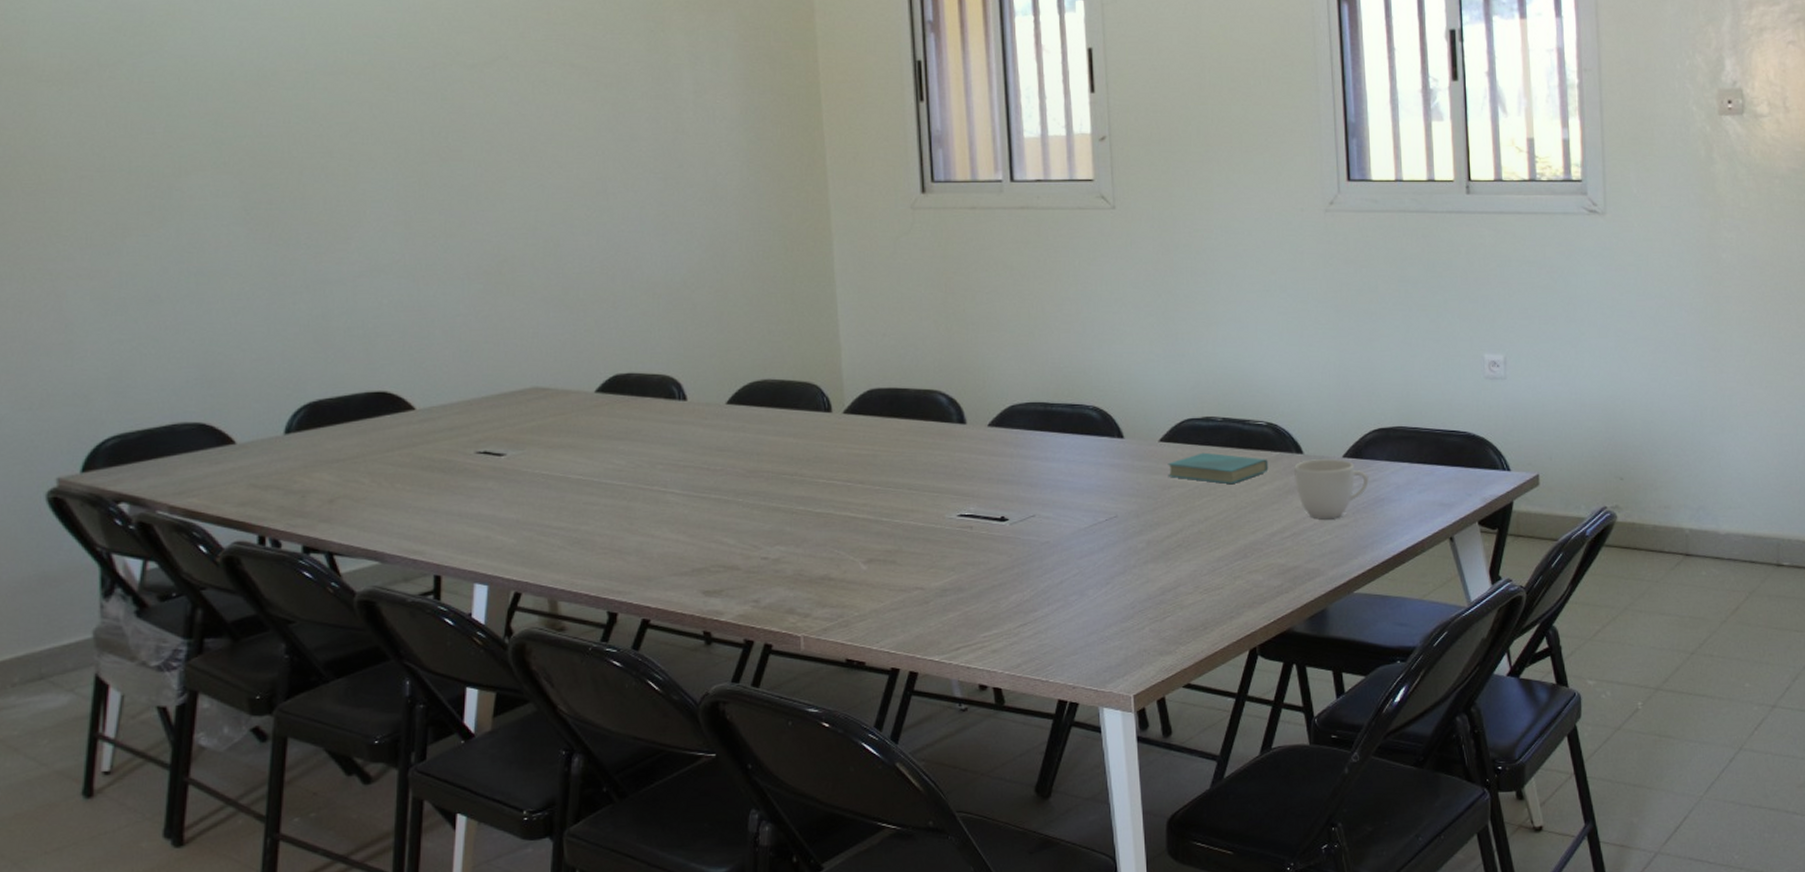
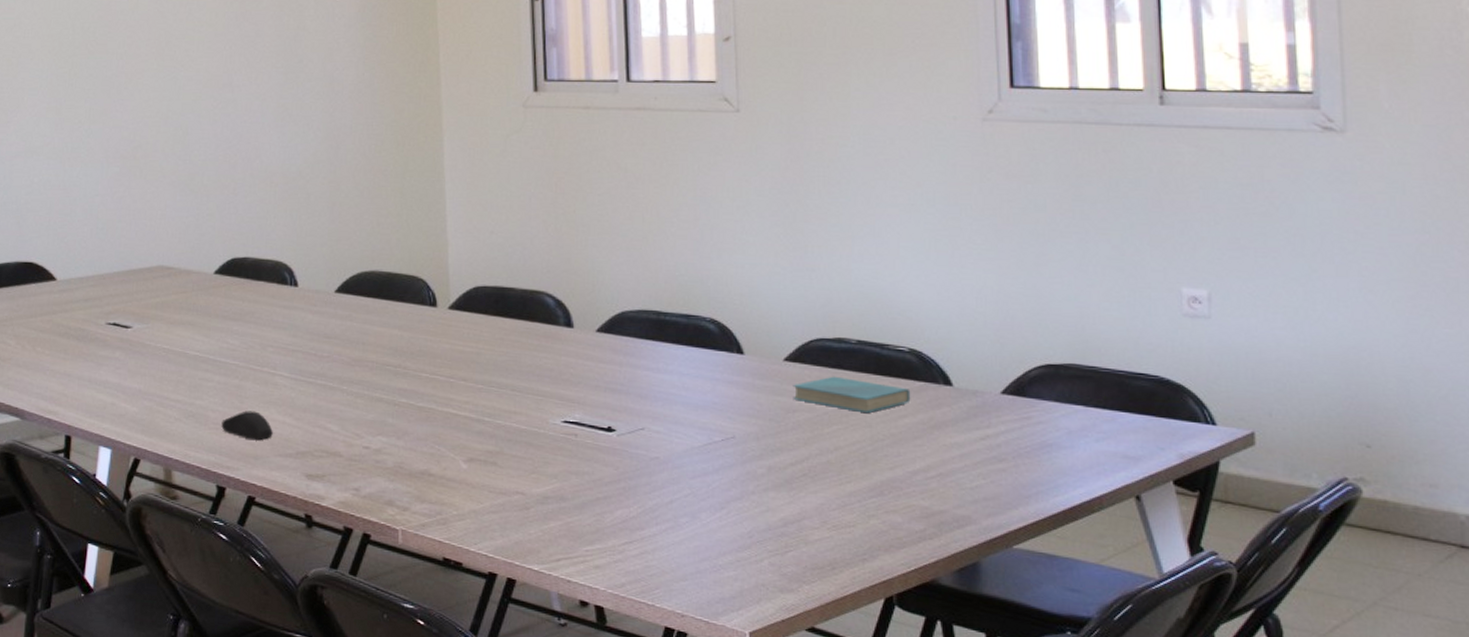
computer mouse: none [610,532,666,561] -> present [221,410,273,440]
cup: present [1294,459,1369,519] -> none [942,393,1033,462]

